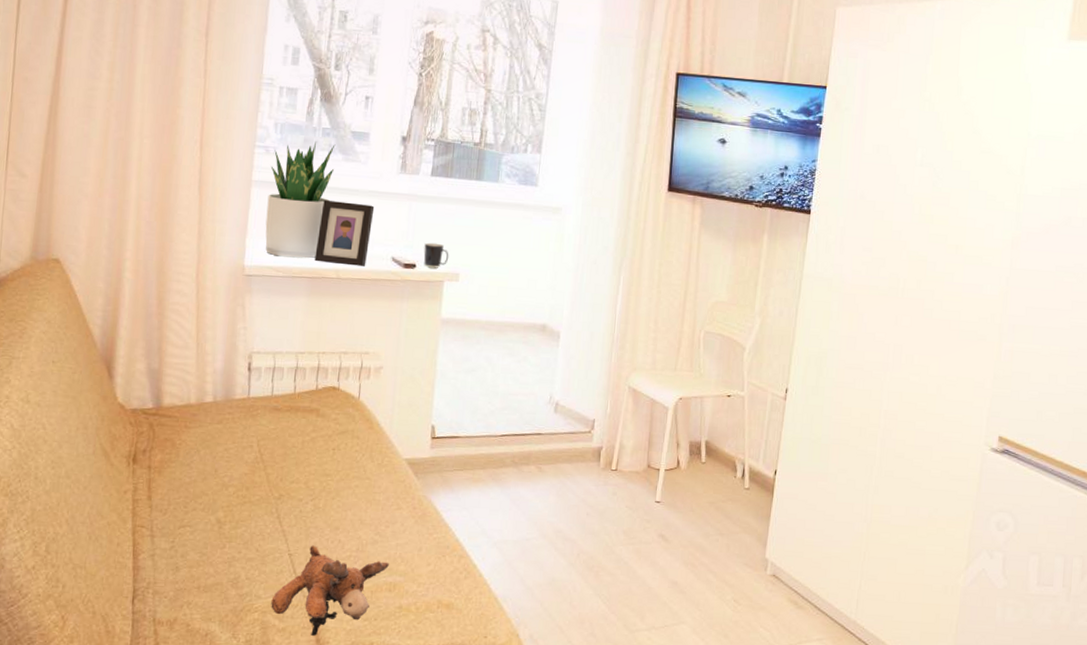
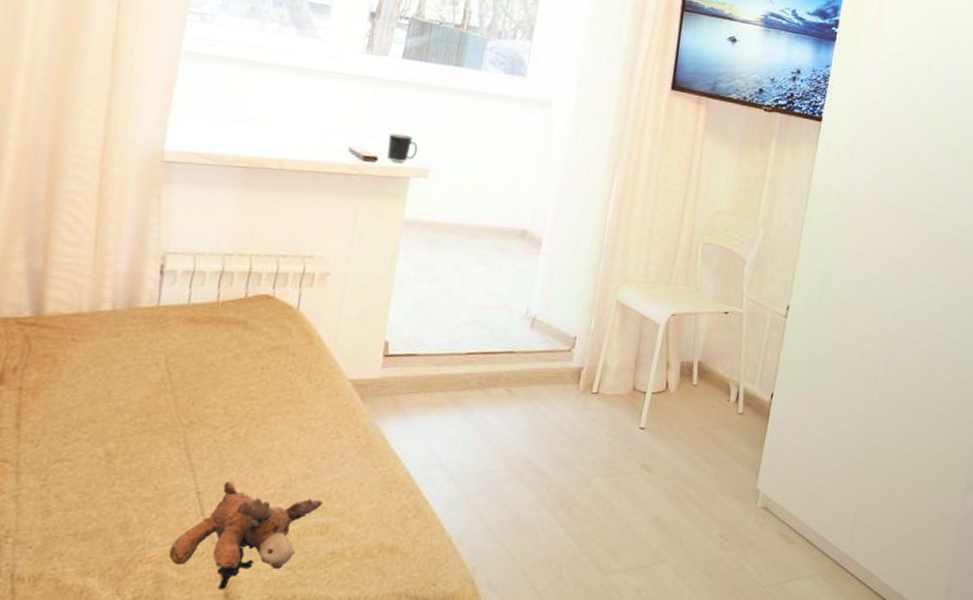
planter: present [265,141,336,259] -> none [193,11,289,146]
picture frame: present [314,199,375,267] -> none [253,78,332,157]

